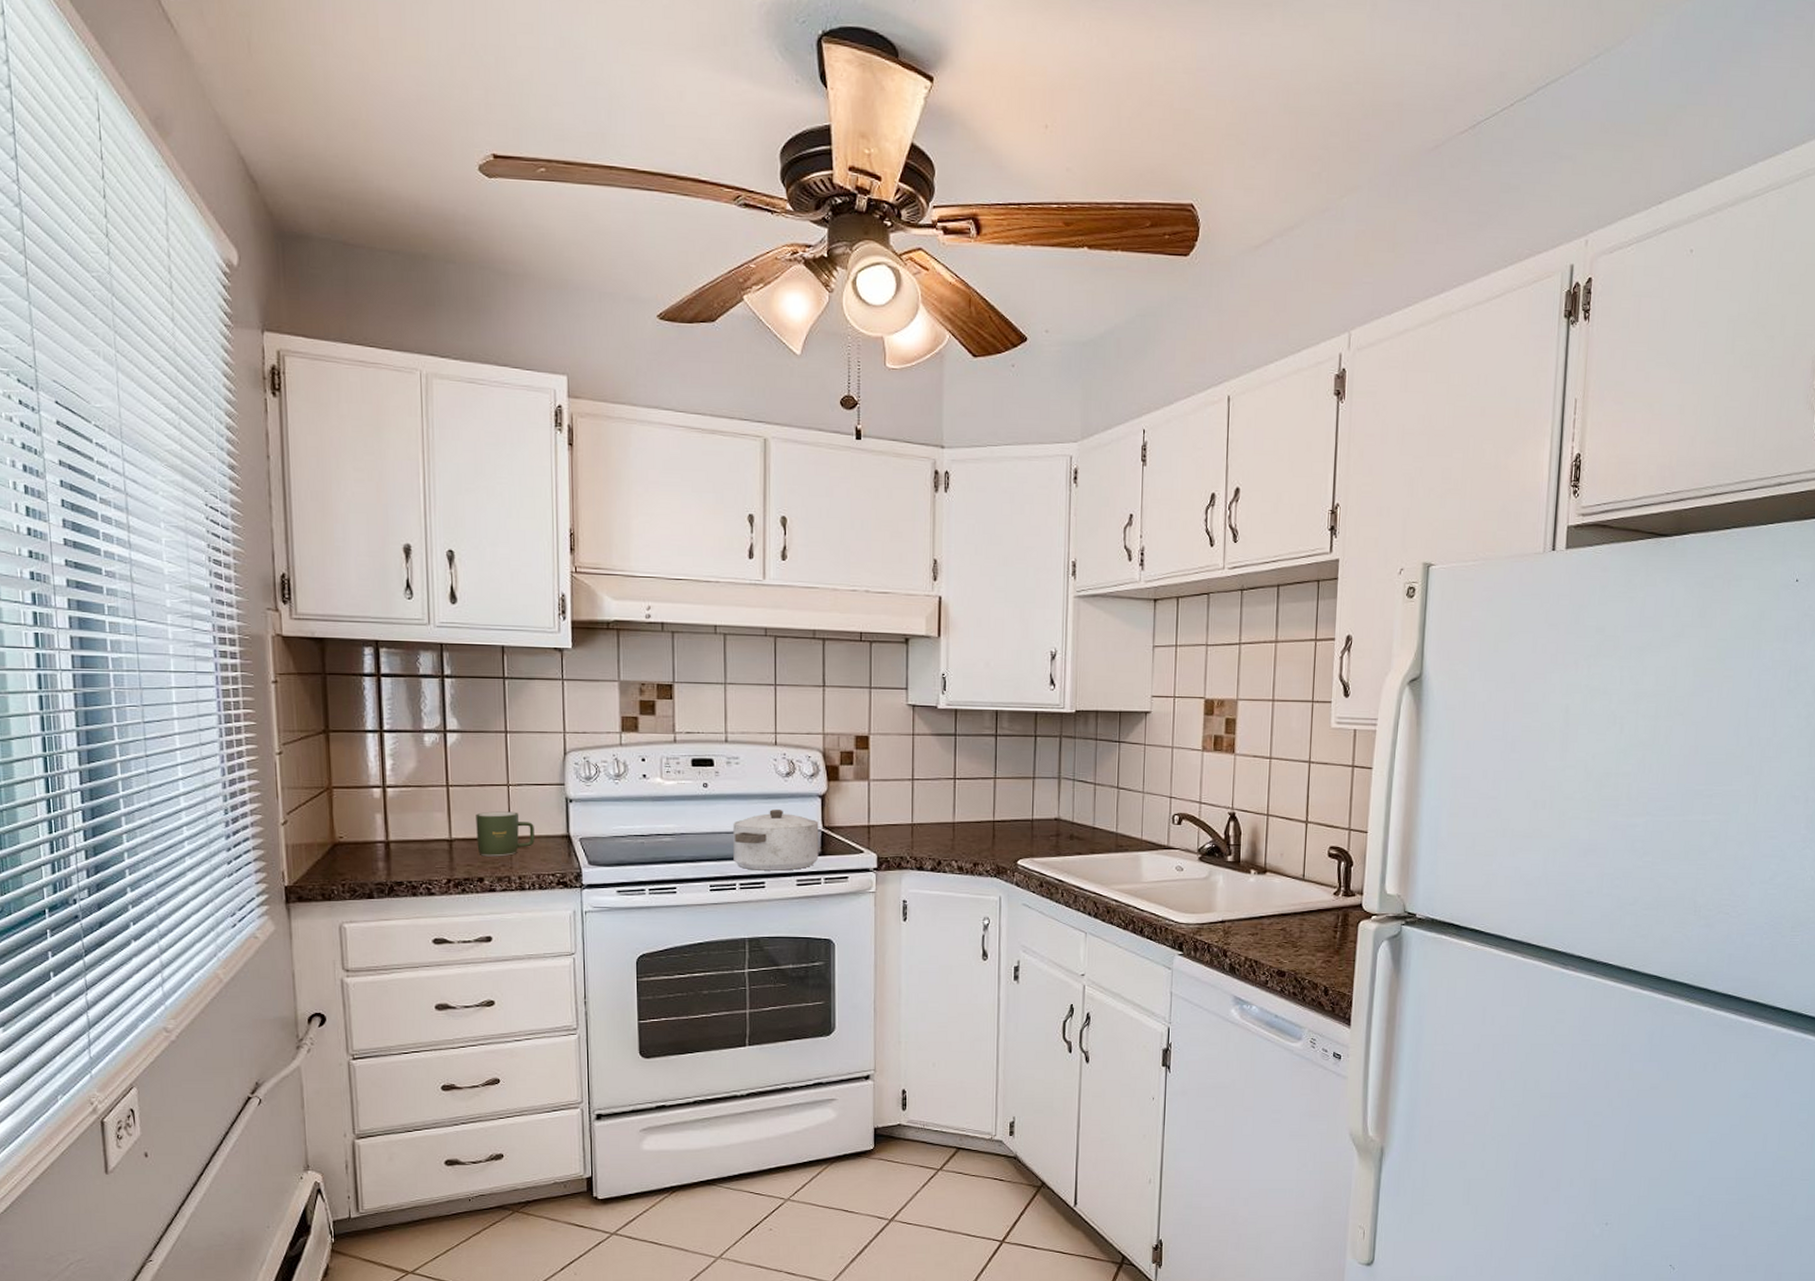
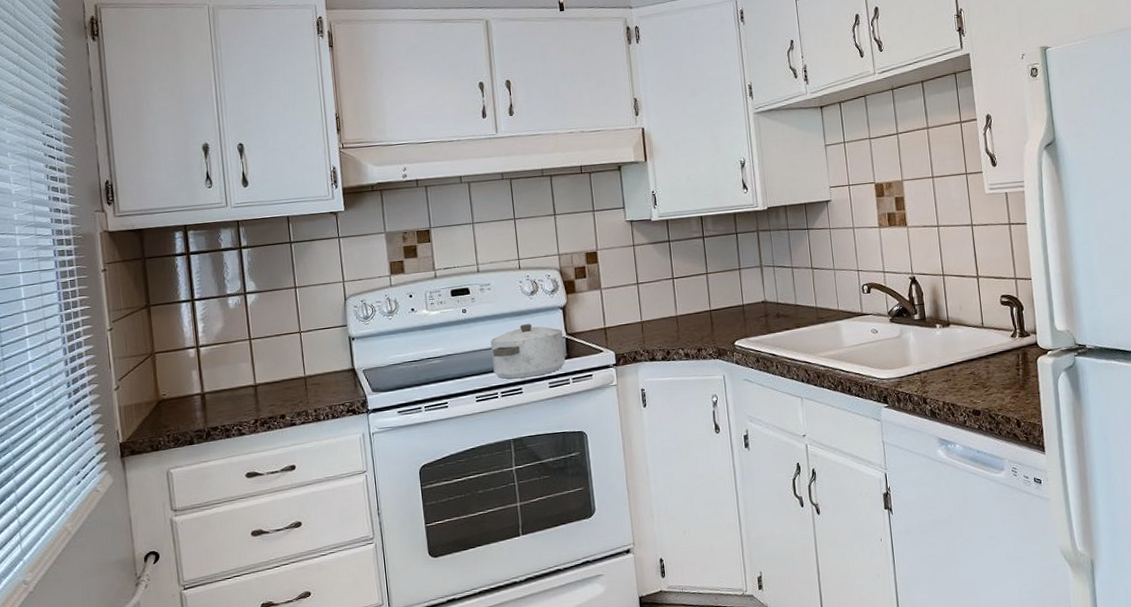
mug: present [476,811,535,857] -> none [275,354,326,396]

